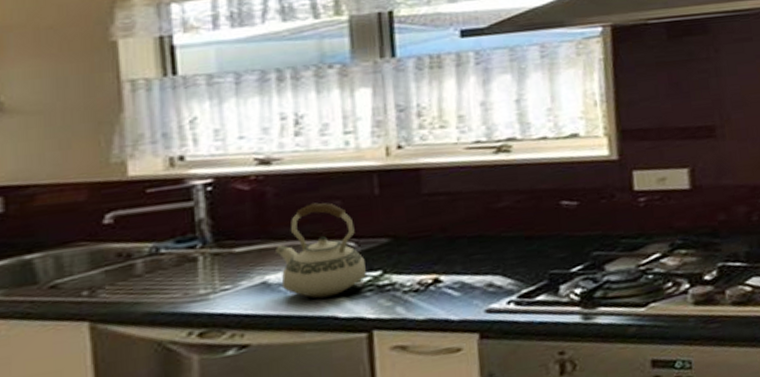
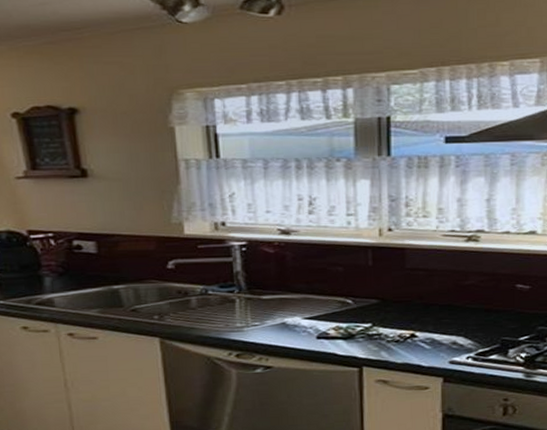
teakettle: present [276,202,366,299] -> none [292,267,360,339]

